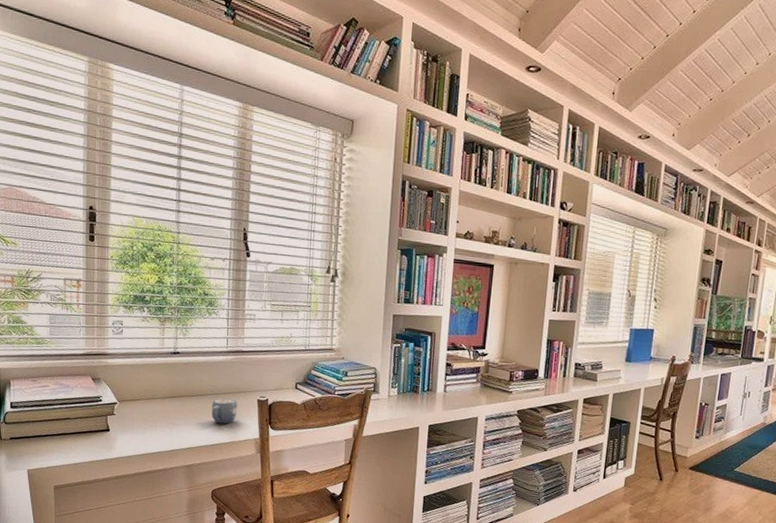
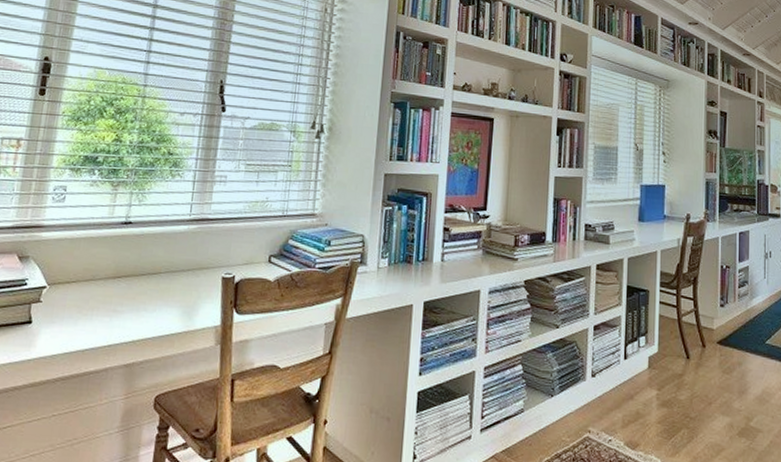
mug: present [211,398,238,424] -> none [163,276,198,309]

